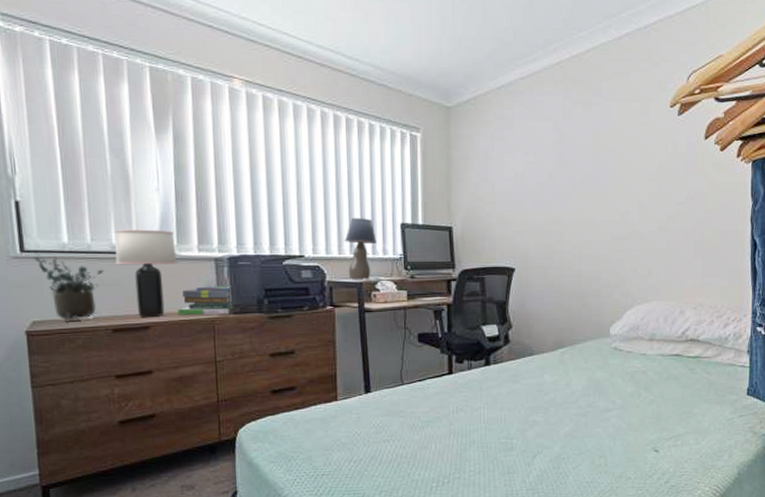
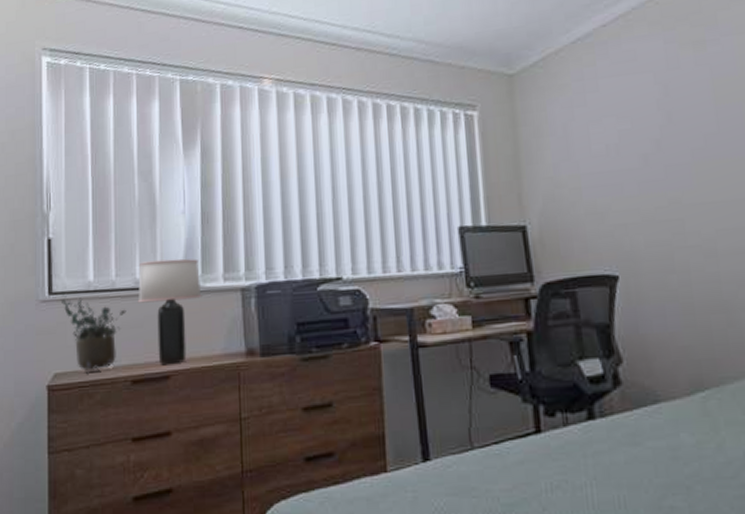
books: present [177,286,244,316] -> none [199,321,273,361]
table lamp: present [344,217,378,280] -> none [389,223,431,305]

